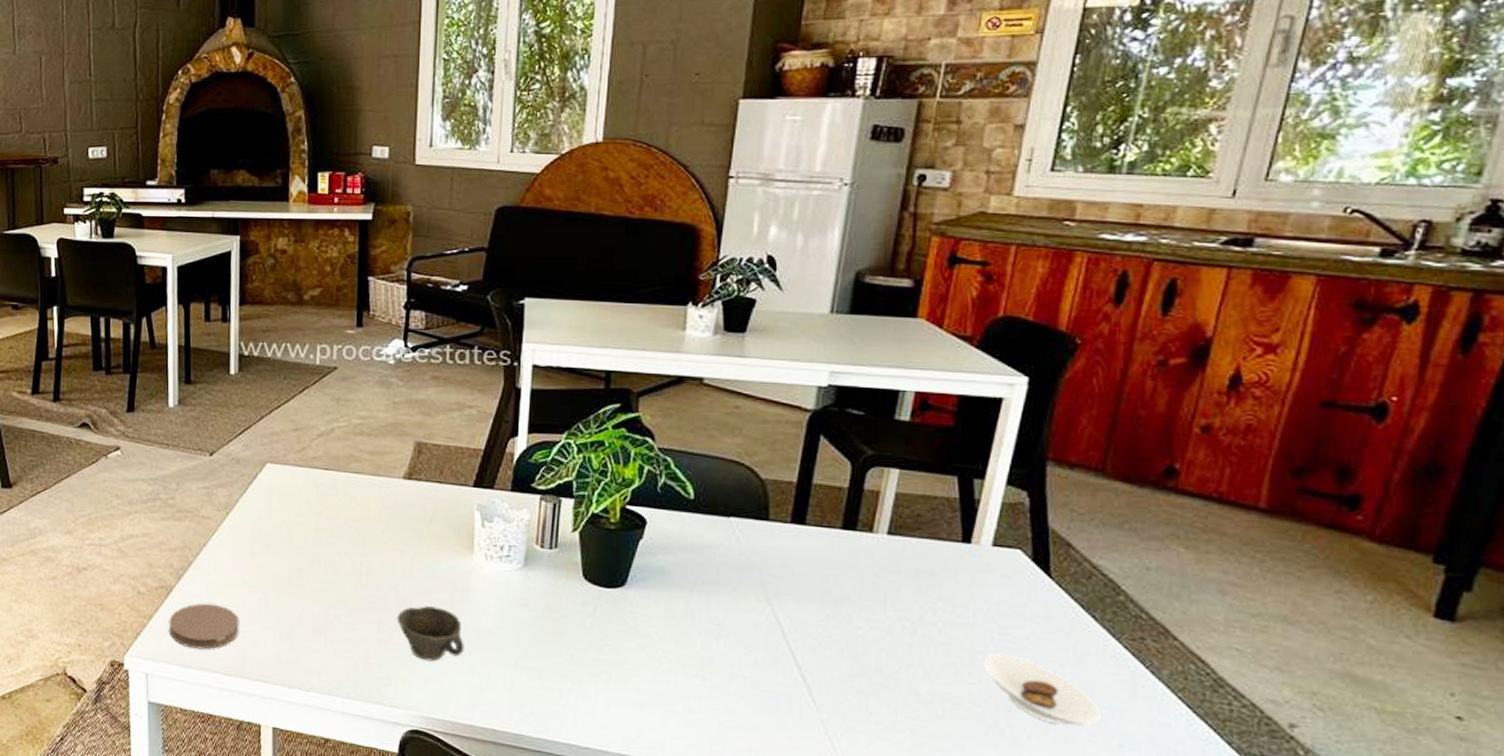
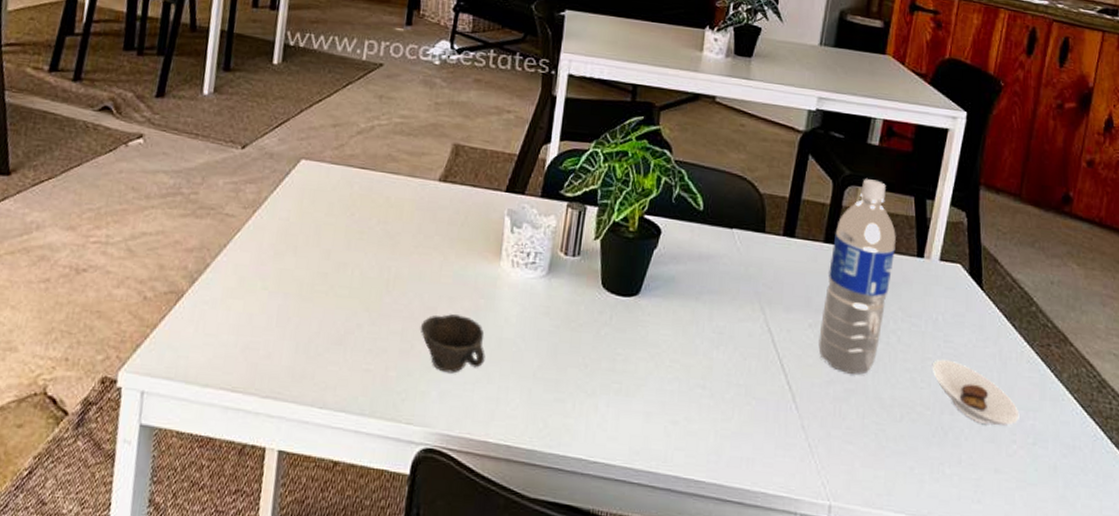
coaster: present [168,603,239,650] -> none [173,310,255,363]
water bottle: none [838,459,934,668] -> present [818,179,896,374]

